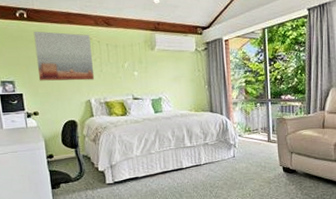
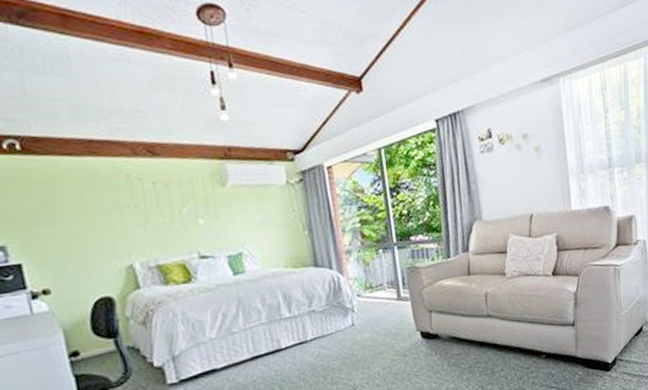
wall art: present [33,31,95,81] -> none [33,168,138,243]

